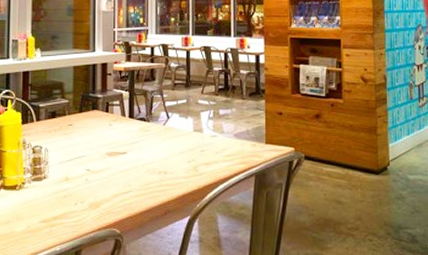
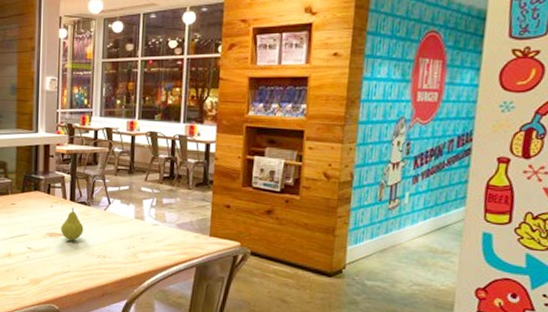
fruit: none [120,125,144,159] -> present [61,208,84,241]

